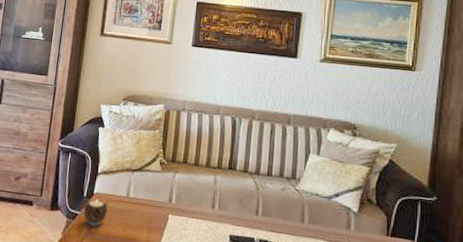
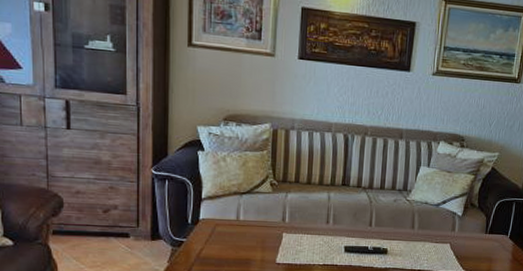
candle: present [83,200,108,226] -> none [189,226,217,251]

